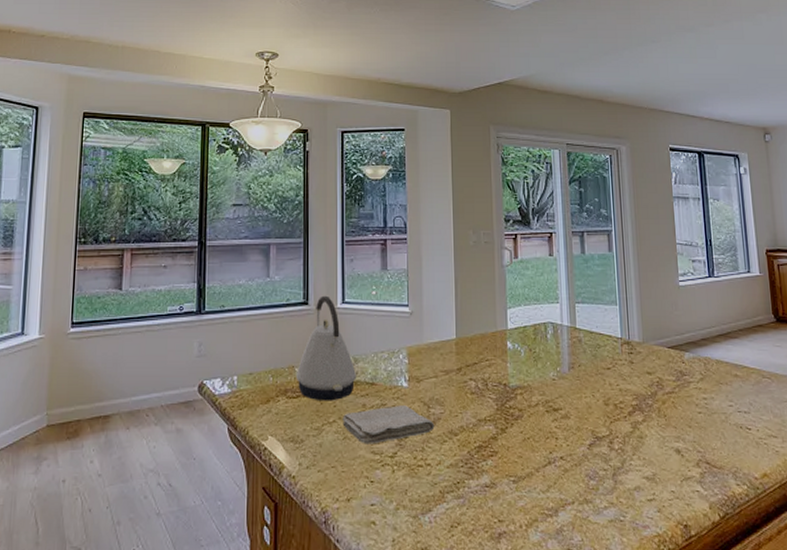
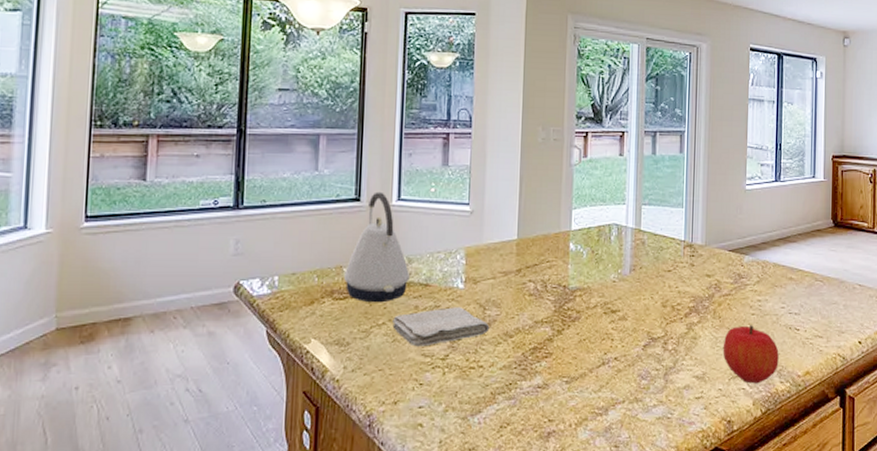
fruit: none [671,424,733,486] -> present [722,325,779,384]

